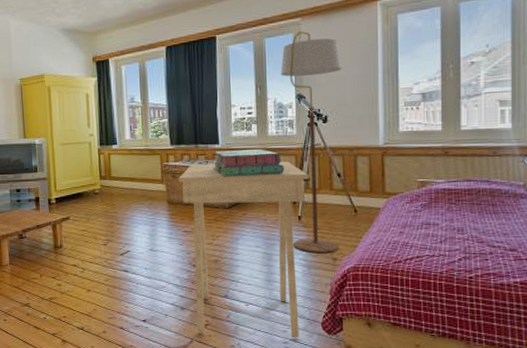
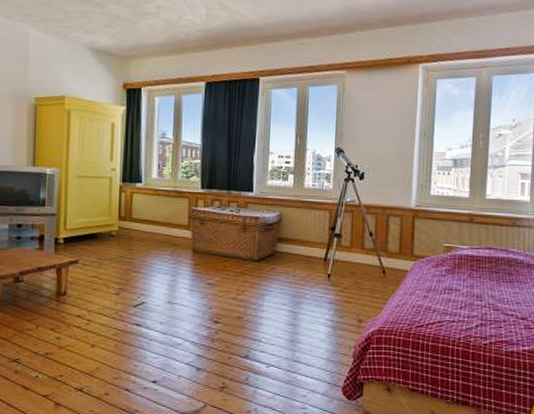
side table: present [178,162,309,338] -> none [206,211,342,404]
stack of books: present [213,149,285,177] -> none [244,199,318,229]
floor lamp: present [280,31,343,254] -> none [320,84,382,315]

